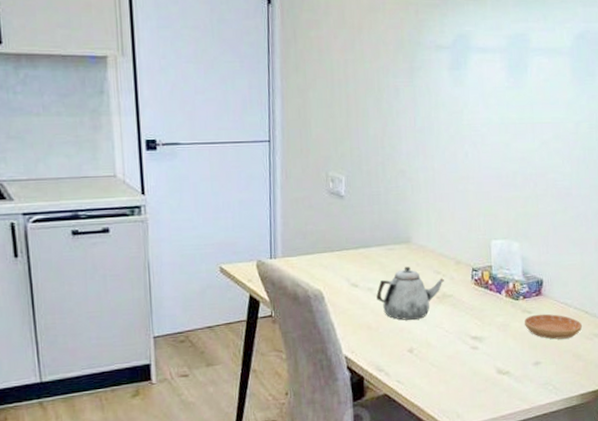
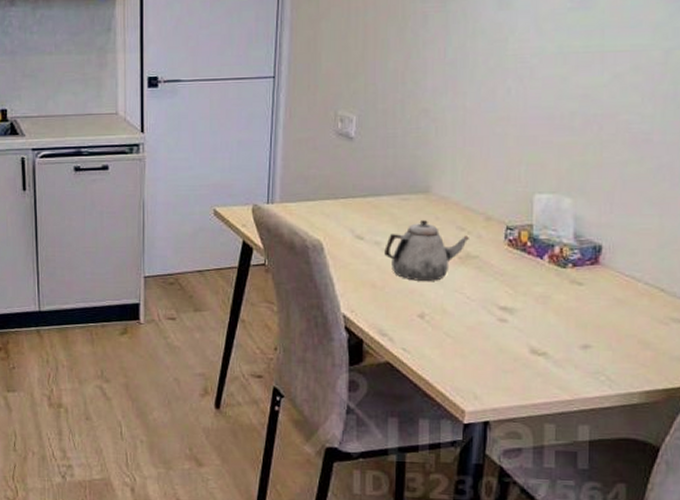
saucer: present [524,314,583,340] -> none [572,287,655,320]

